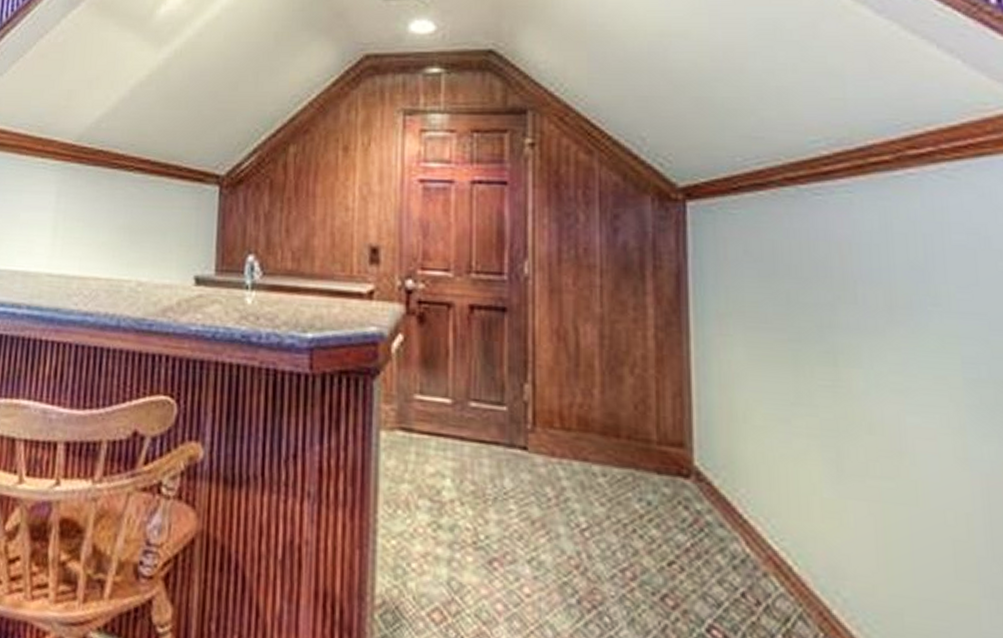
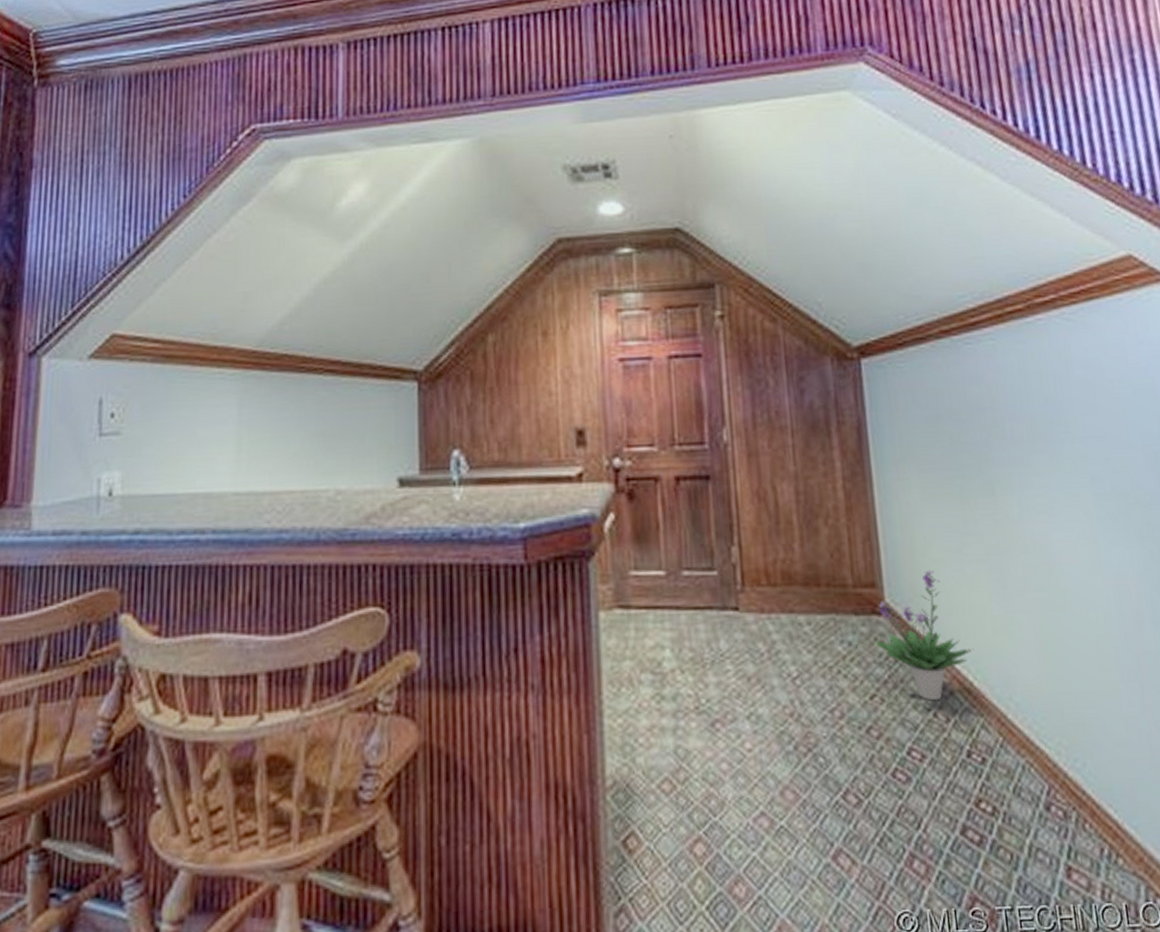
potted plant: none [678,437,797,580] -> present [874,569,974,701]

